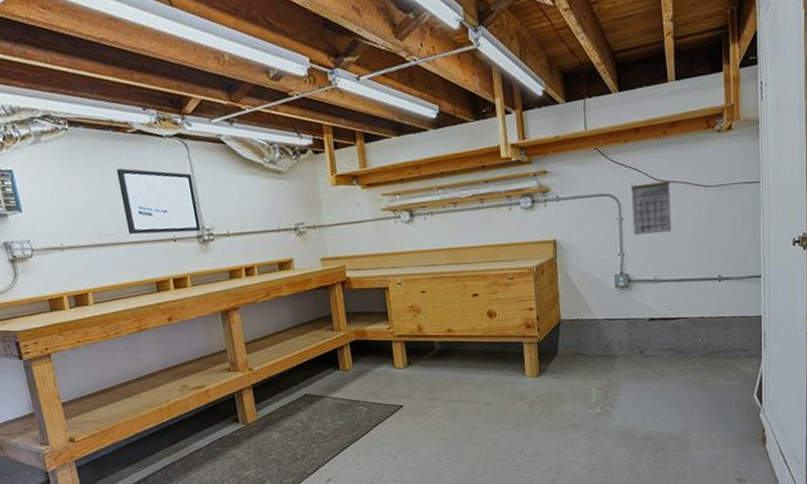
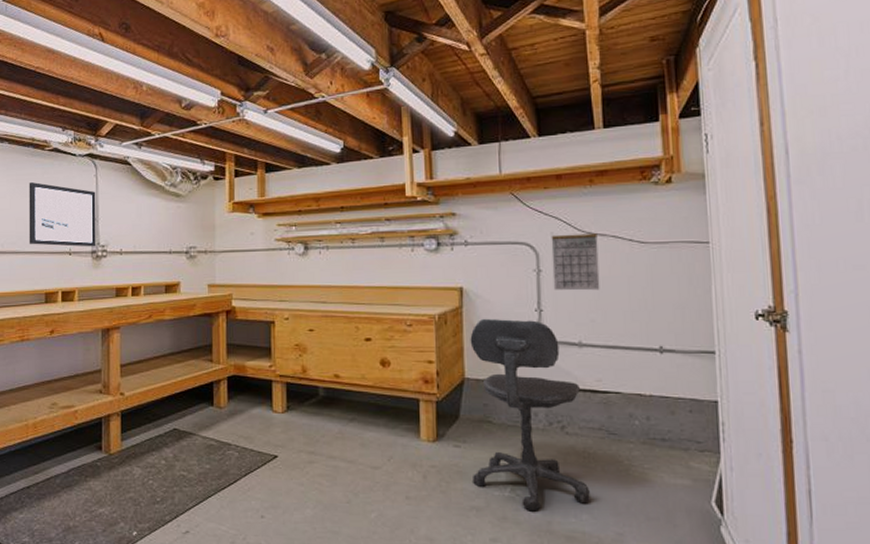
office chair: none [564,263,663,422] -> present [470,318,590,512]

